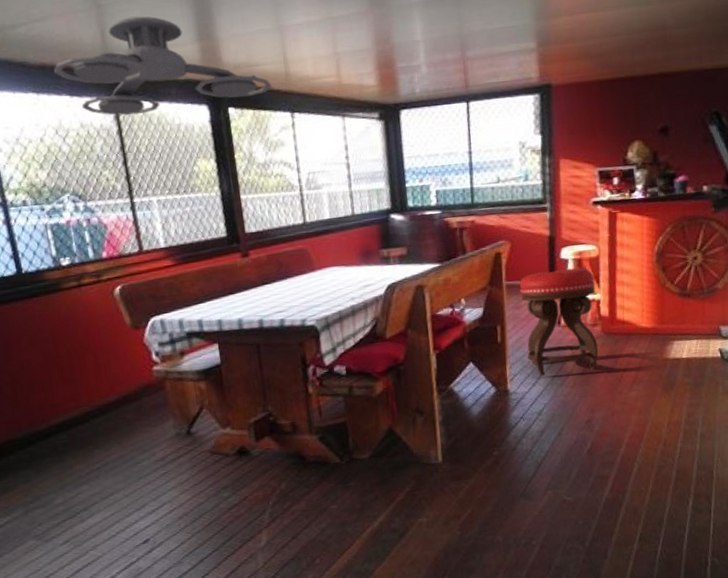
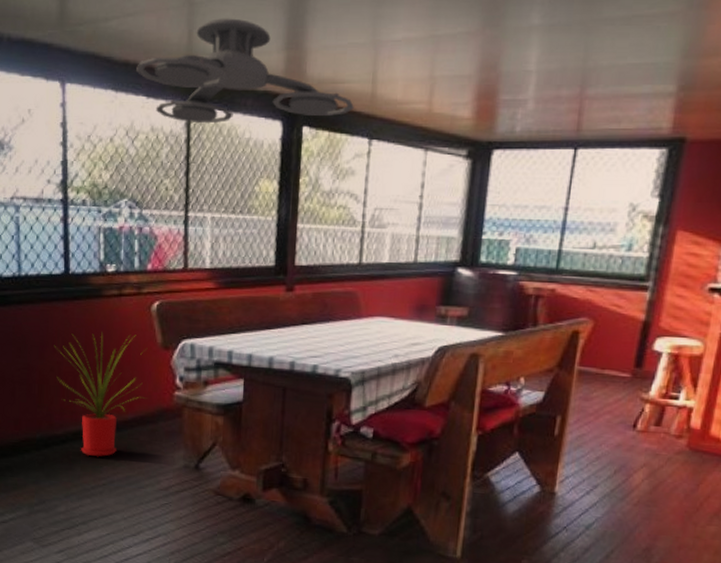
house plant: none [19,320,124,444] -> present [54,332,148,457]
stool: present [519,267,599,376] -> none [587,362,692,491]

